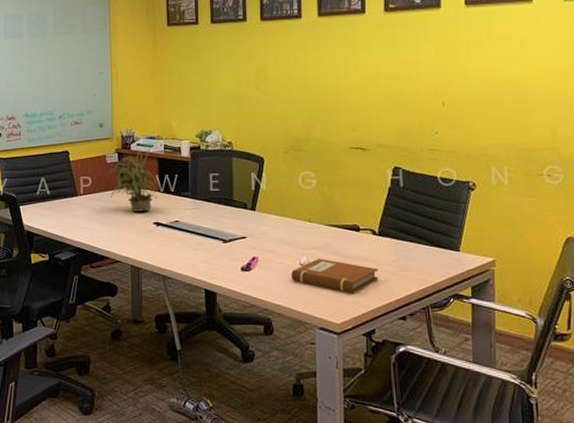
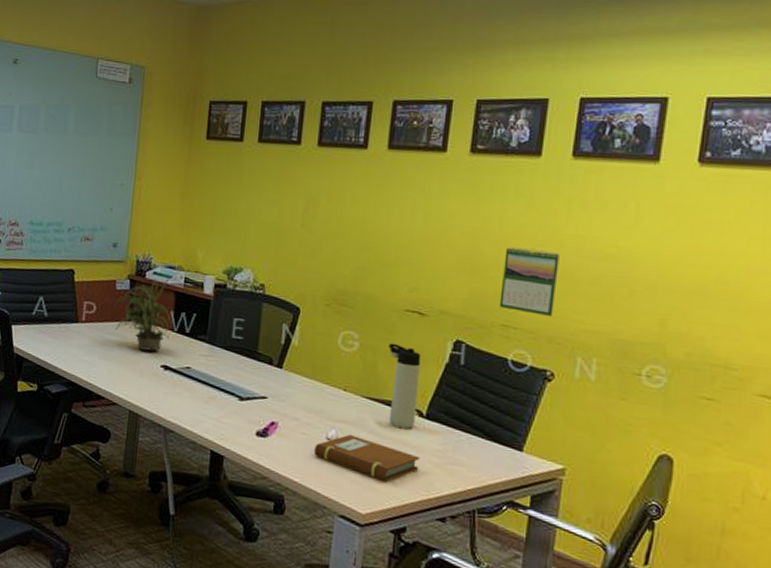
thermos bottle: none [340,177,370,247] -> present [388,343,421,429]
calendar: none [423,83,468,138] -> present [499,247,560,318]

